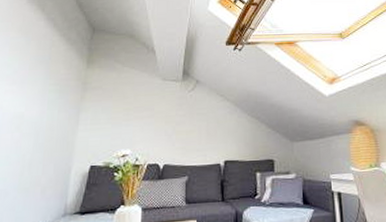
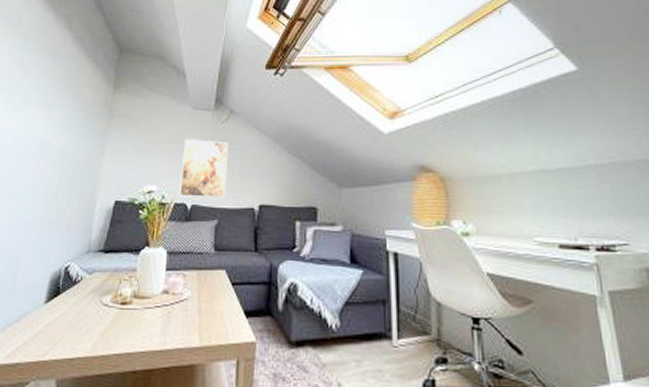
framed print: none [152,107,196,158] -> present [179,139,229,199]

